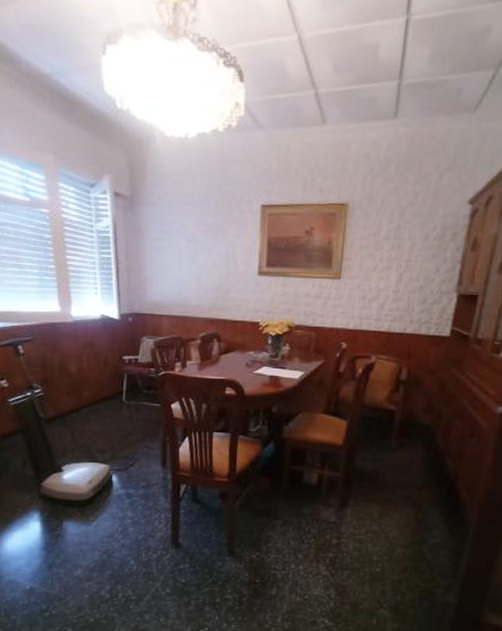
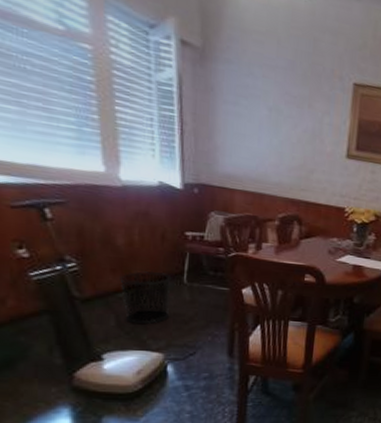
waste bin: none [73,392,113,440] -> present [119,270,172,325]

